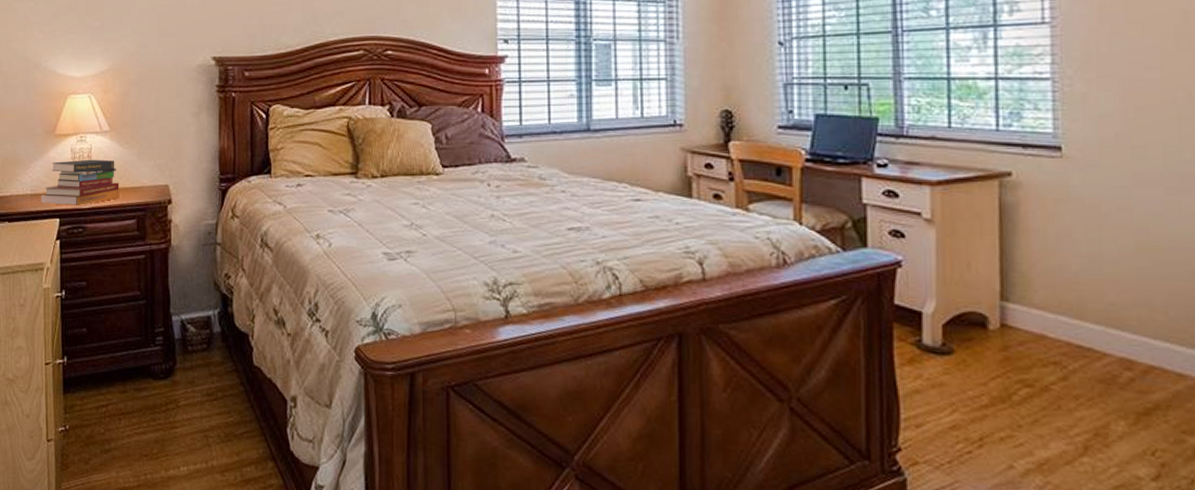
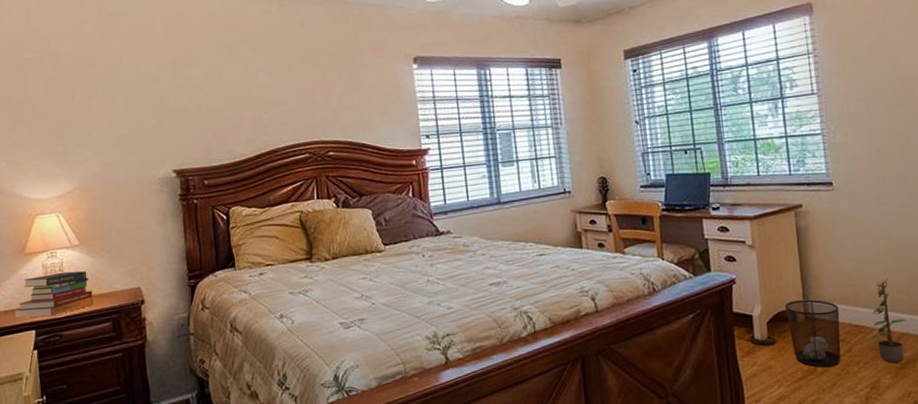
waste bin: none [973,300,1054,398] -> present [785,299,841,368]
potted plant: none [1091,287,1160,407] -> present [865,278,906,364]

